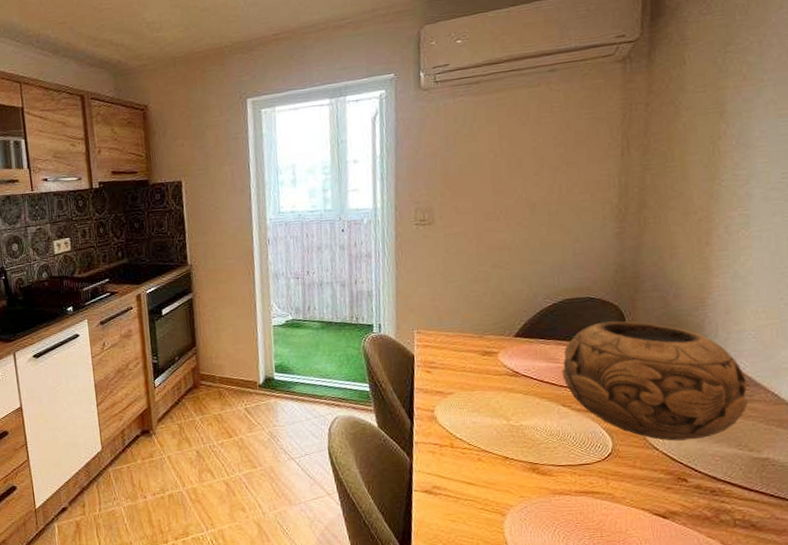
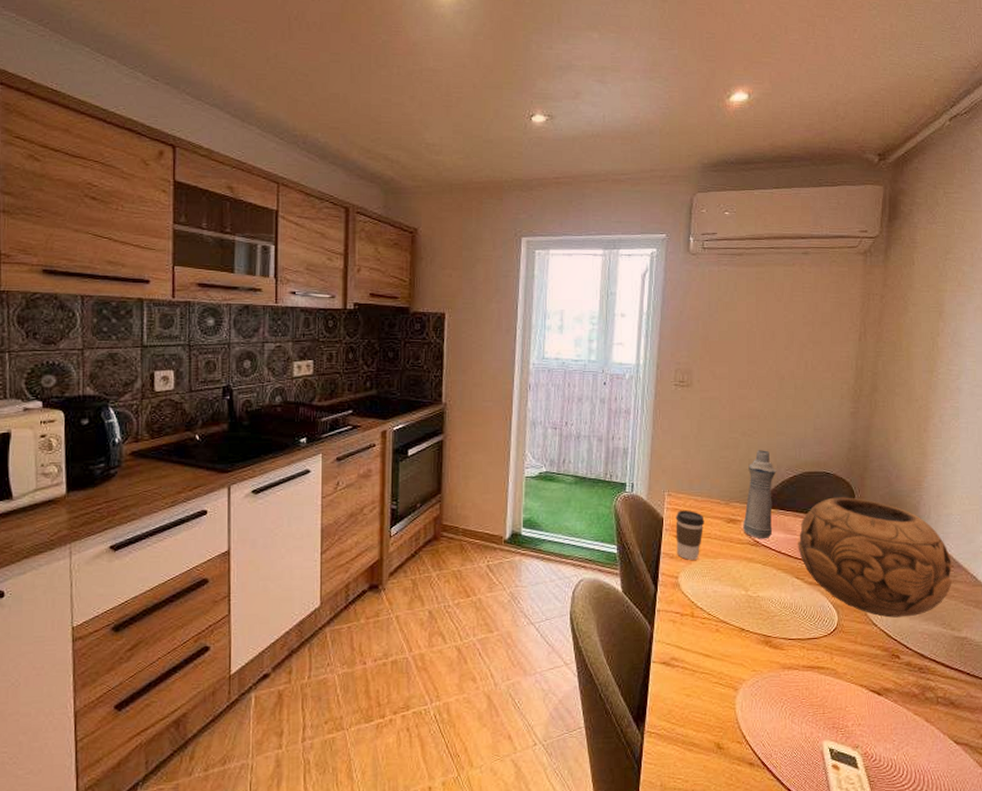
coffee cup: none [427,345,458,394] -> present [675,510,705,560]
bottle: none [499,280,534,370] -> present [743,450,777,539]

